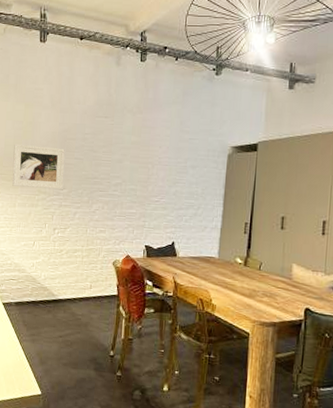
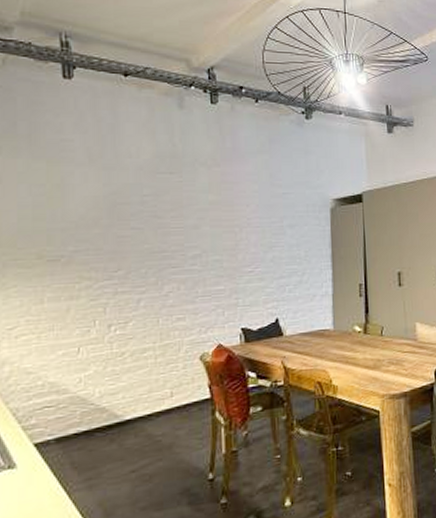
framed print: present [12,144,65,189] -> none [34,215,116,275]

